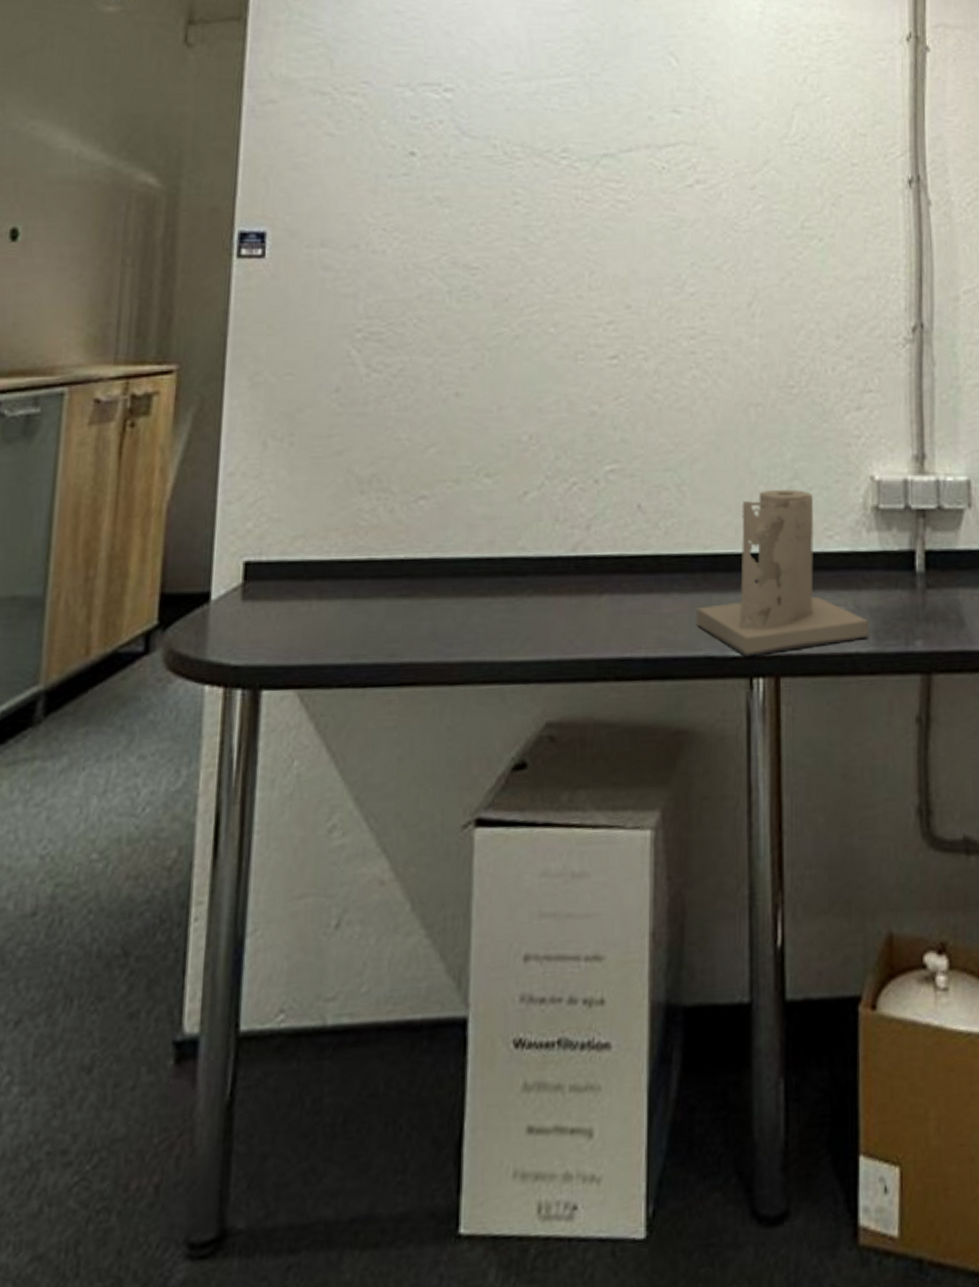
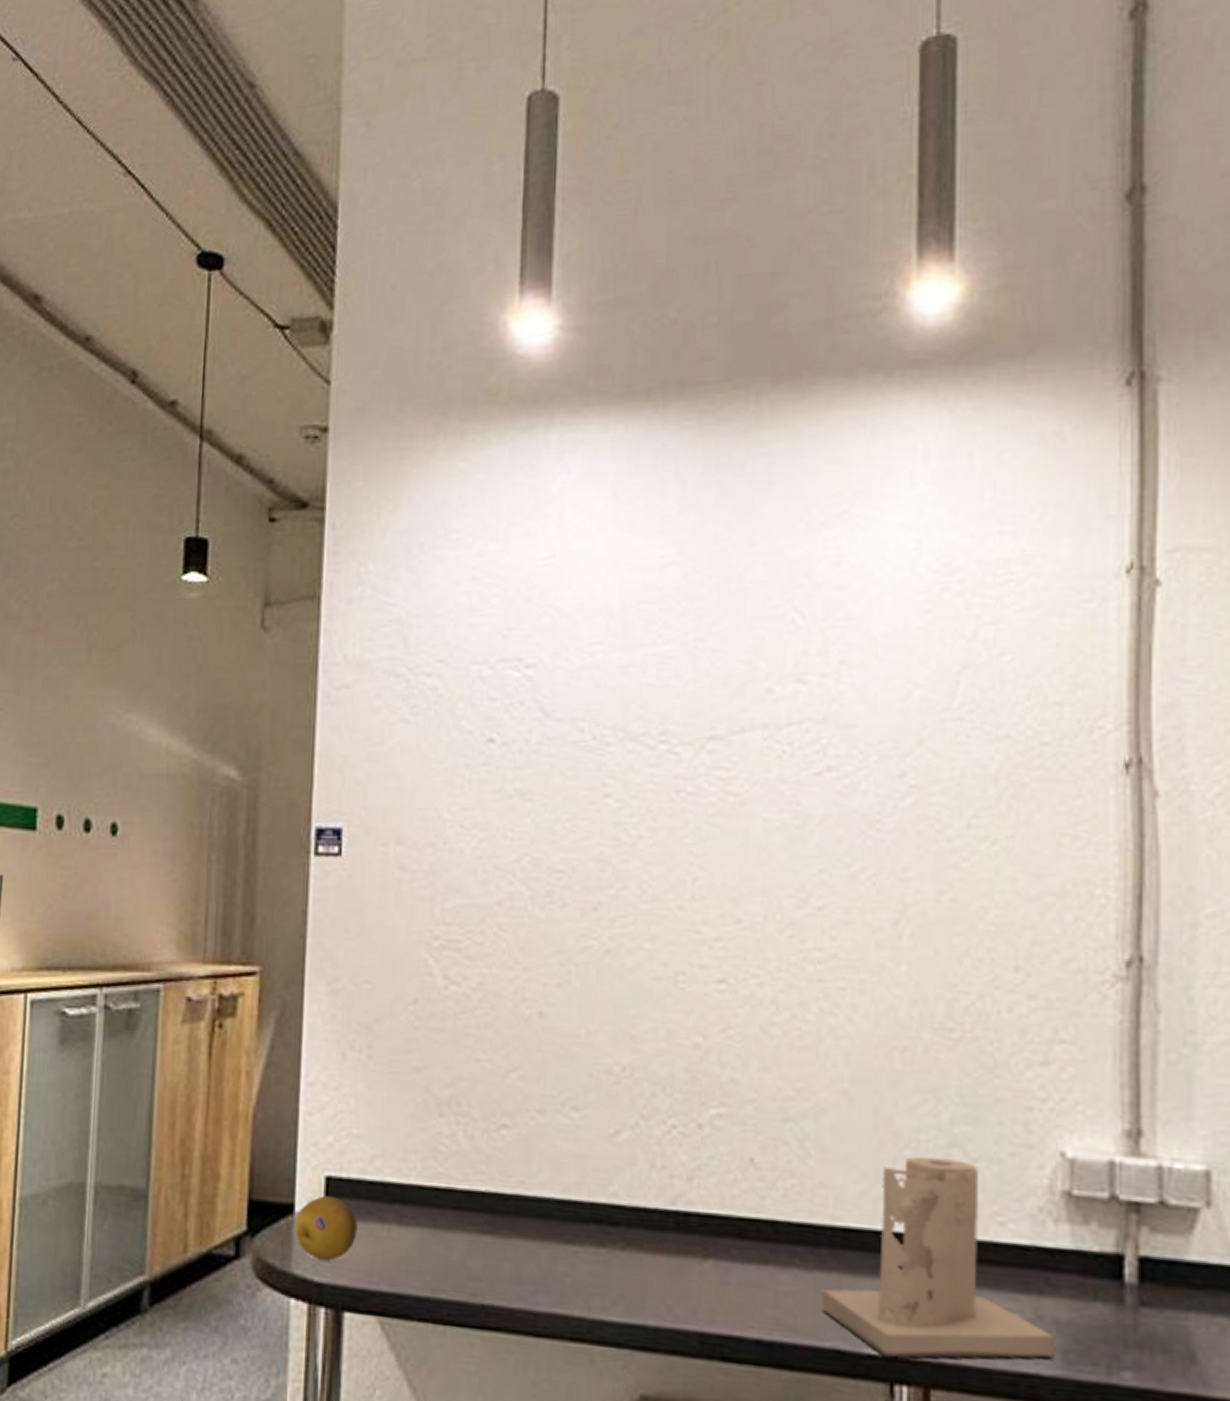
fruit: none [210,580,277,644] -> present [295,1196,358,1261]

